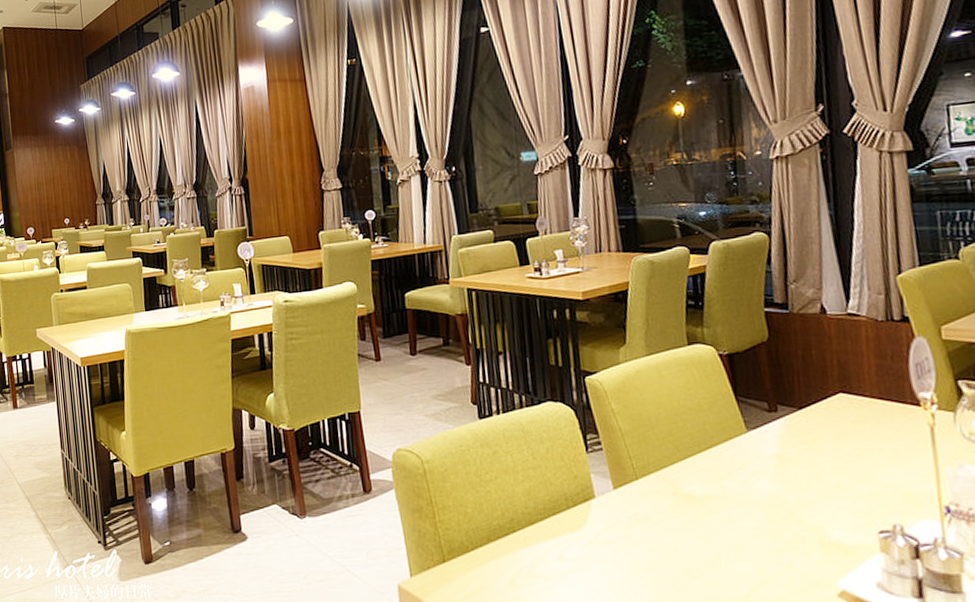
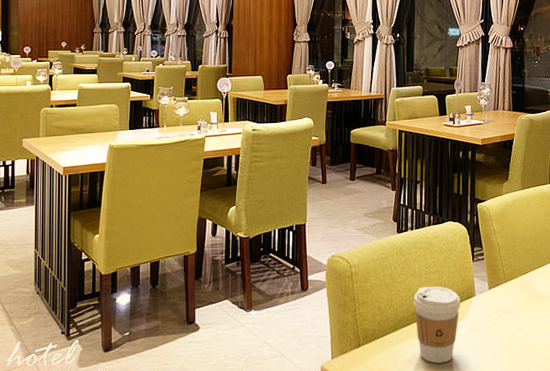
coffee cup: none [510,485,576,585] -> present [413,286,461,363]

